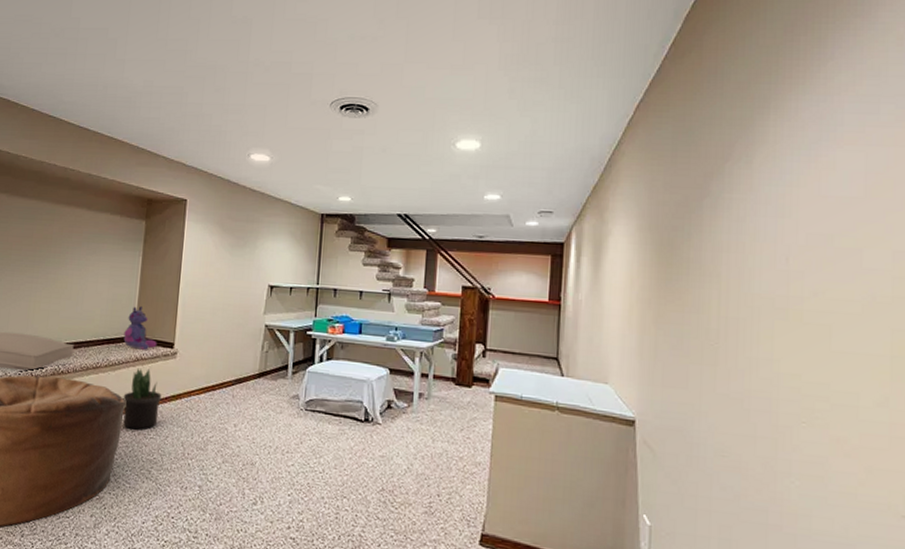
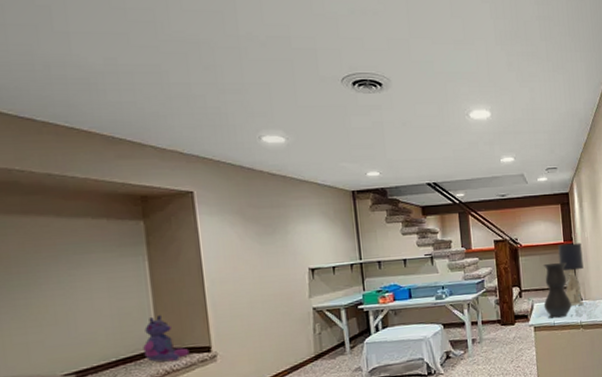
vase: none [511,323,549,393] -> present [542,262,572,319]
table lamp: none [539,303,572,383] -> present [558,242,584,307]

